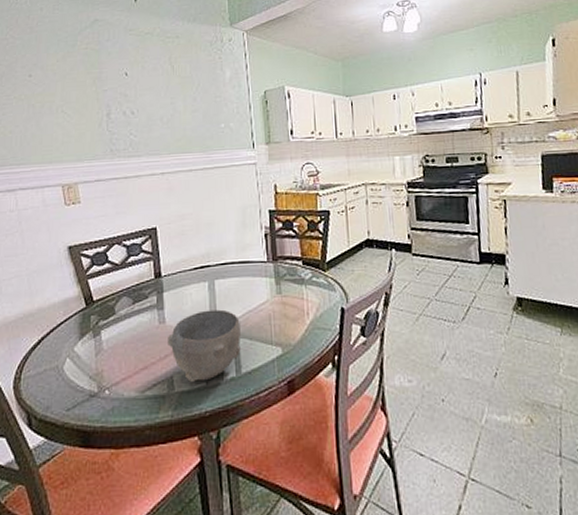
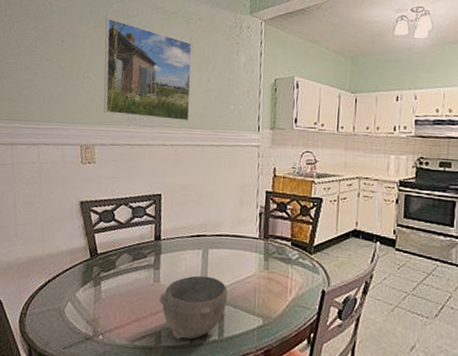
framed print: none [75,45,177,148] -> present [103,17,192,121]

